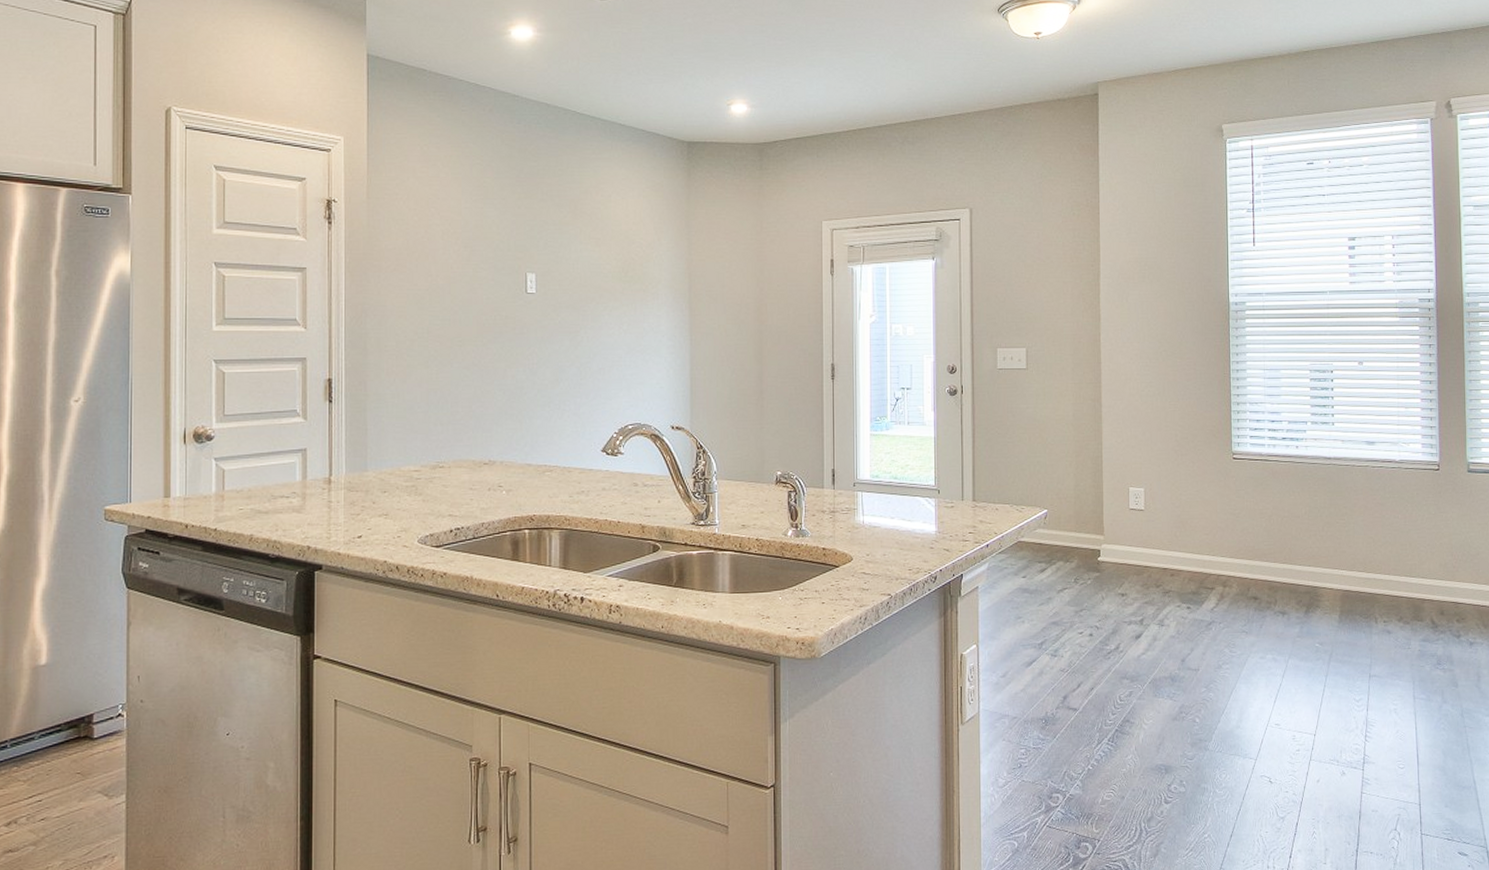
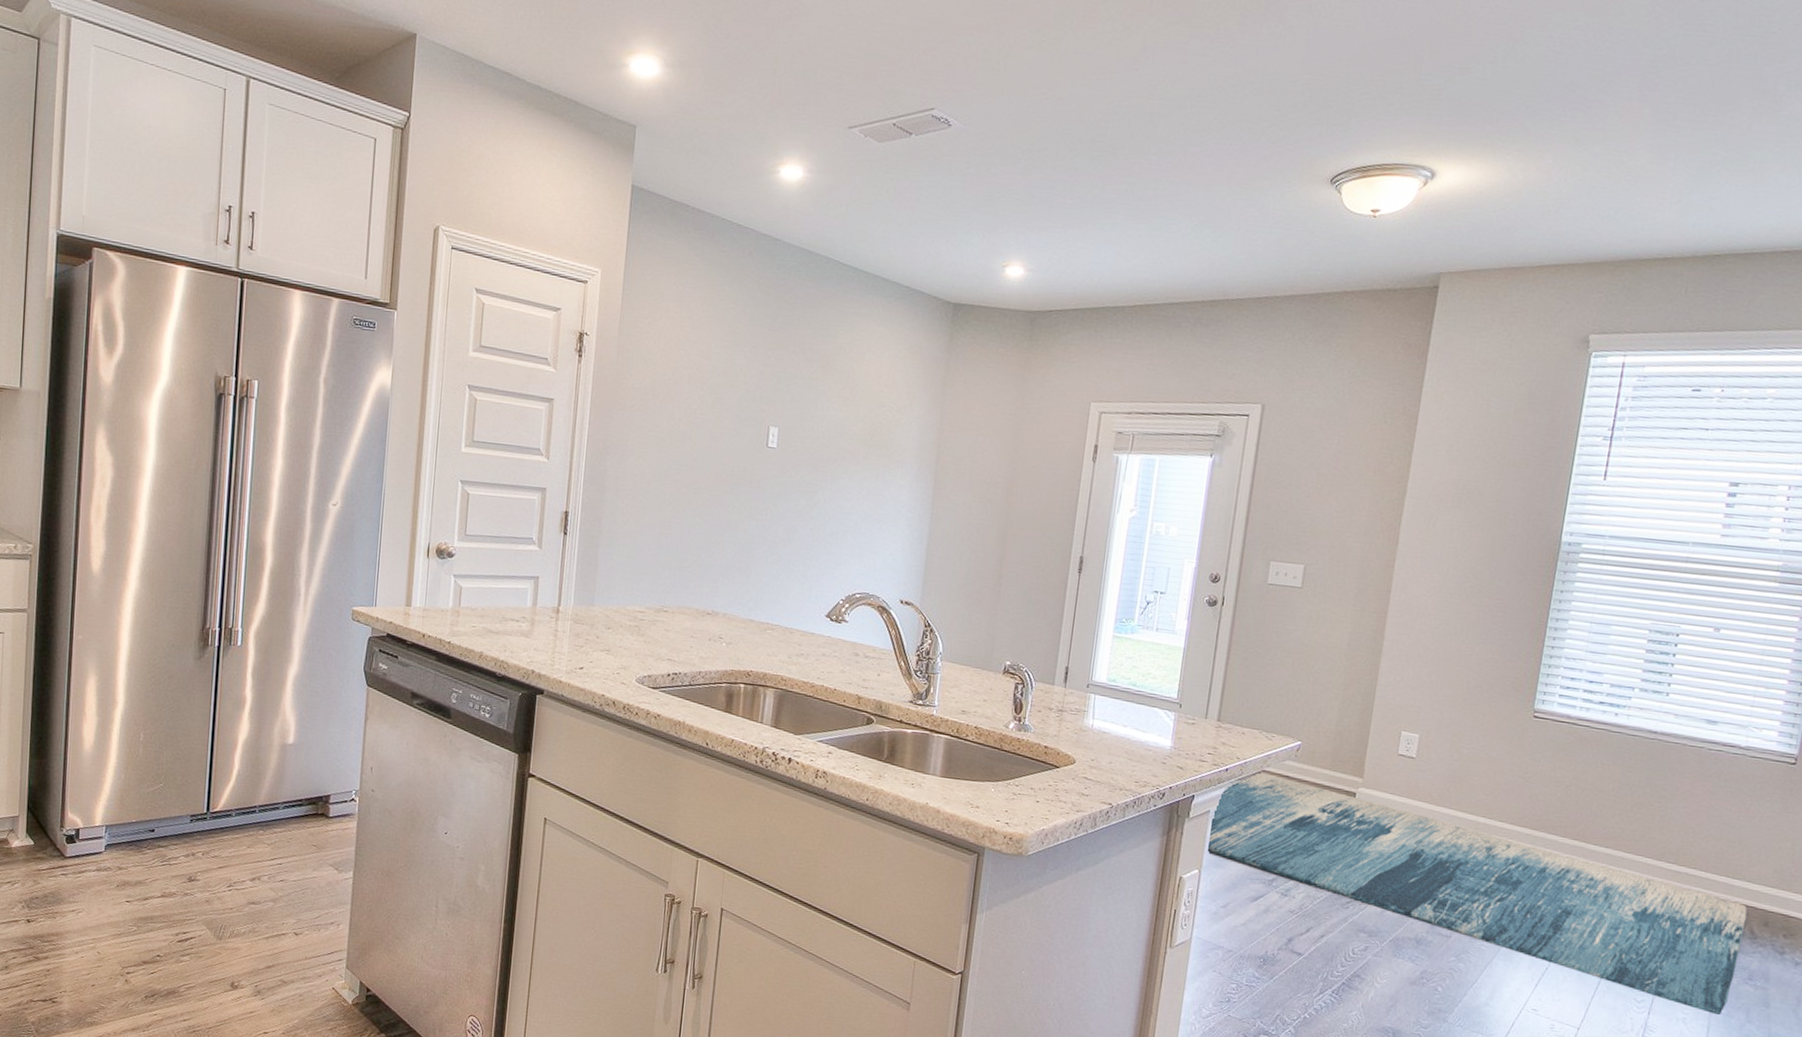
rug: none [982,542,1427,702] -> present [1208,771,1748,1016]

